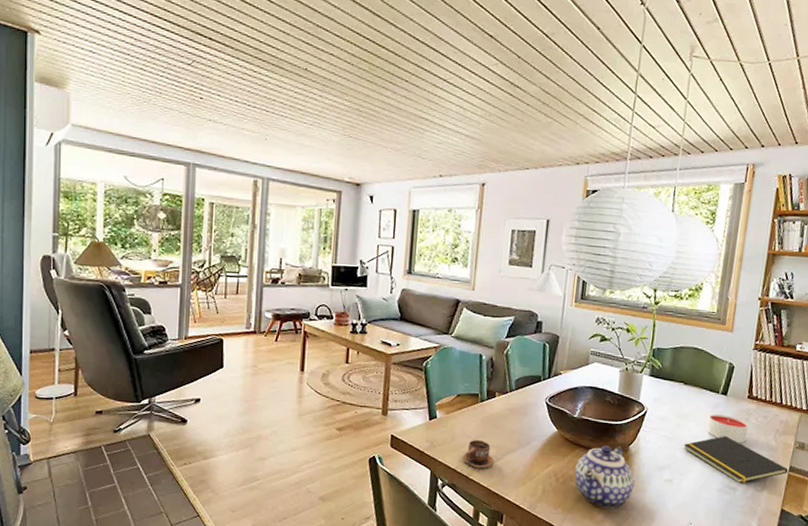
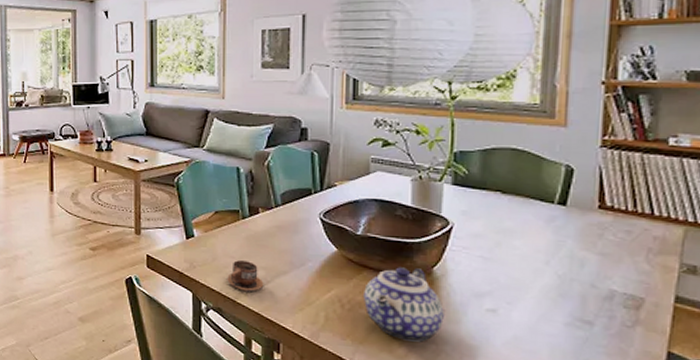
notepad: present [683,436,789,484] -> none [508,256,674,317]
candle: present [707,414,749,443] -> none [542,229,604,266]

